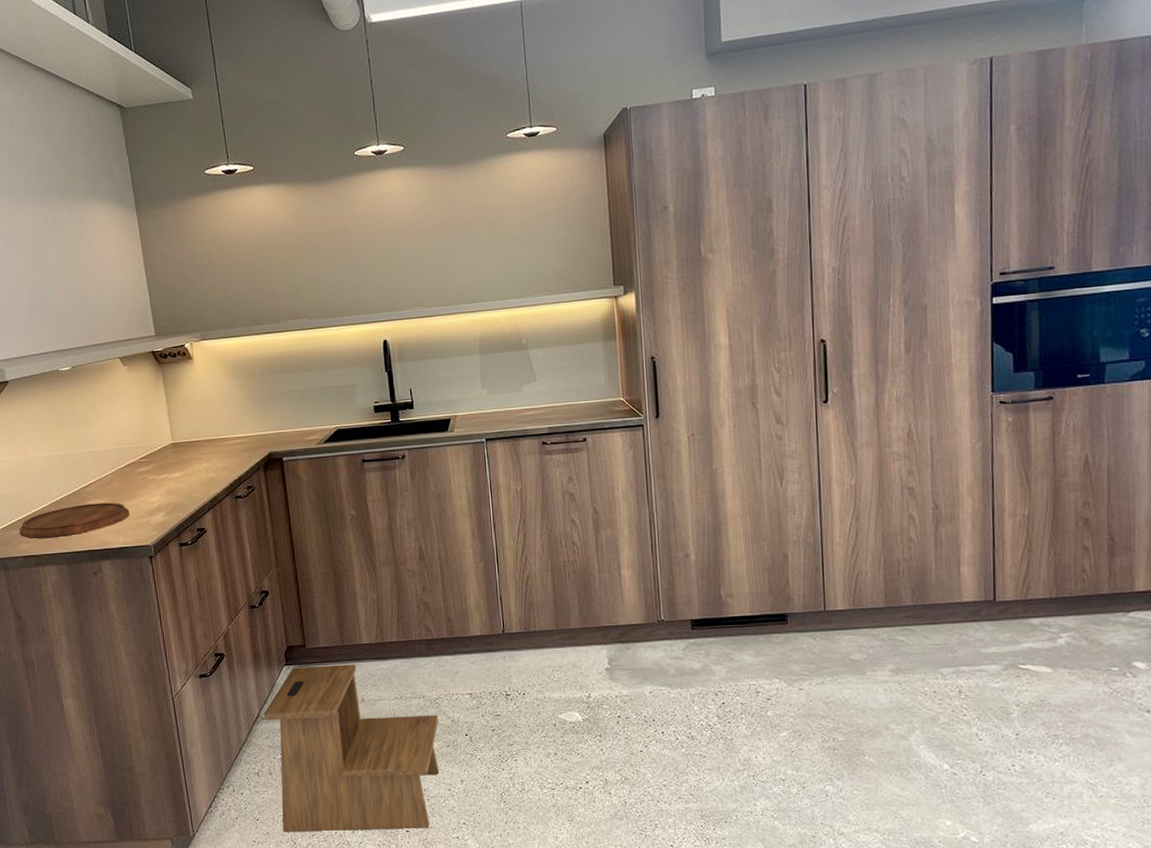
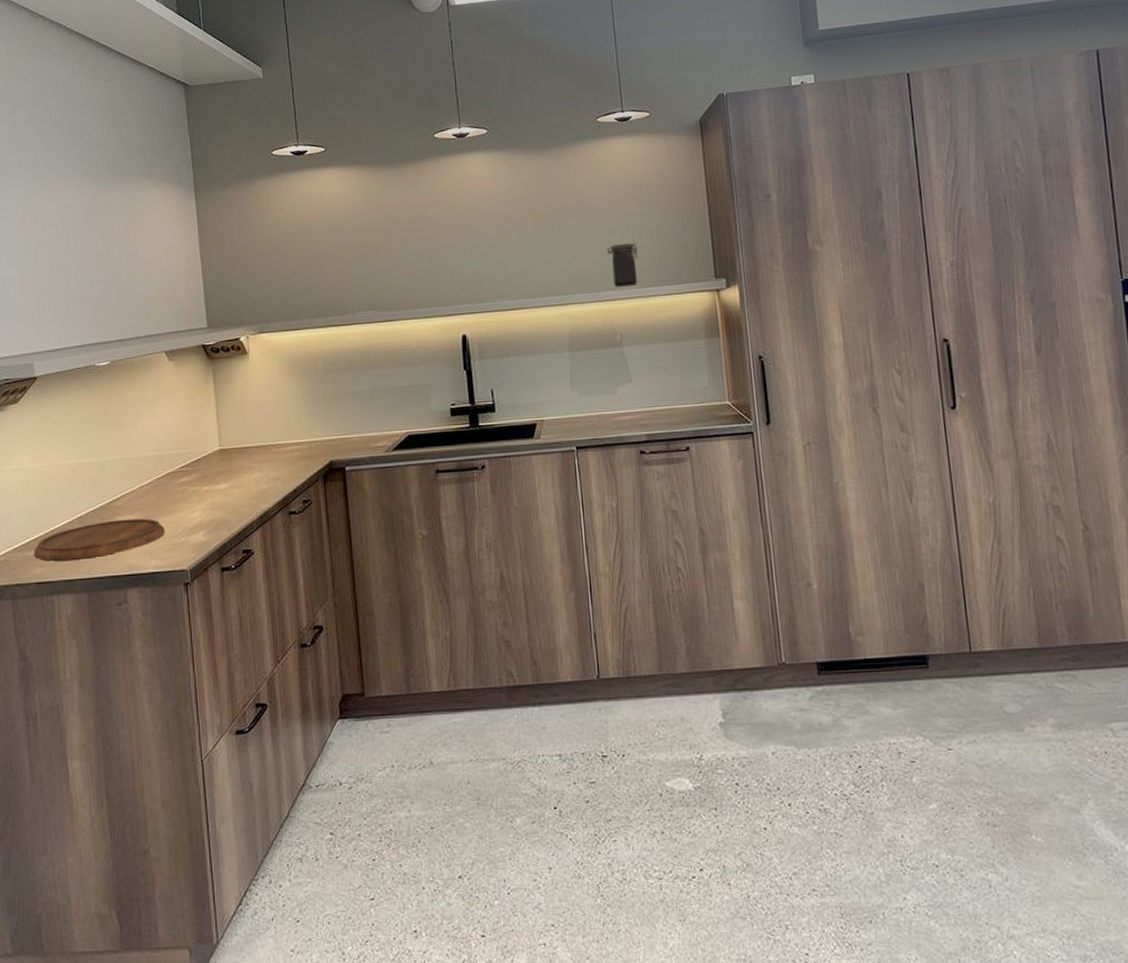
step stool: present [263,664,440,831] -> none [311,717,523,937]
jar: none [514,253,544,296] -> present [606,243,639,288]

